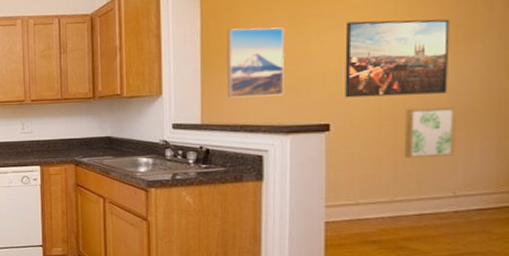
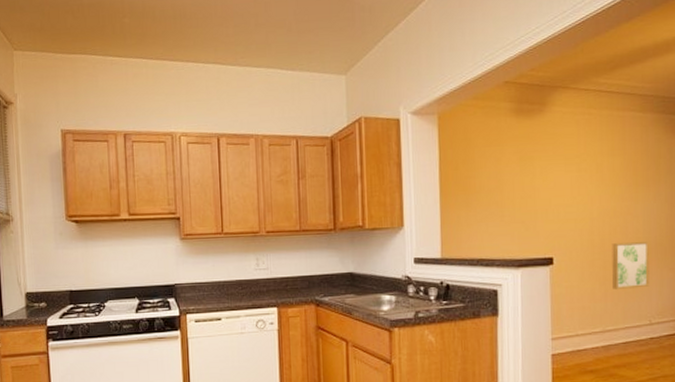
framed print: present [227,27,284,98] -> none [463,160,515,231]
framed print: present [345,19,450,98] -> none [563,158,643,232]

